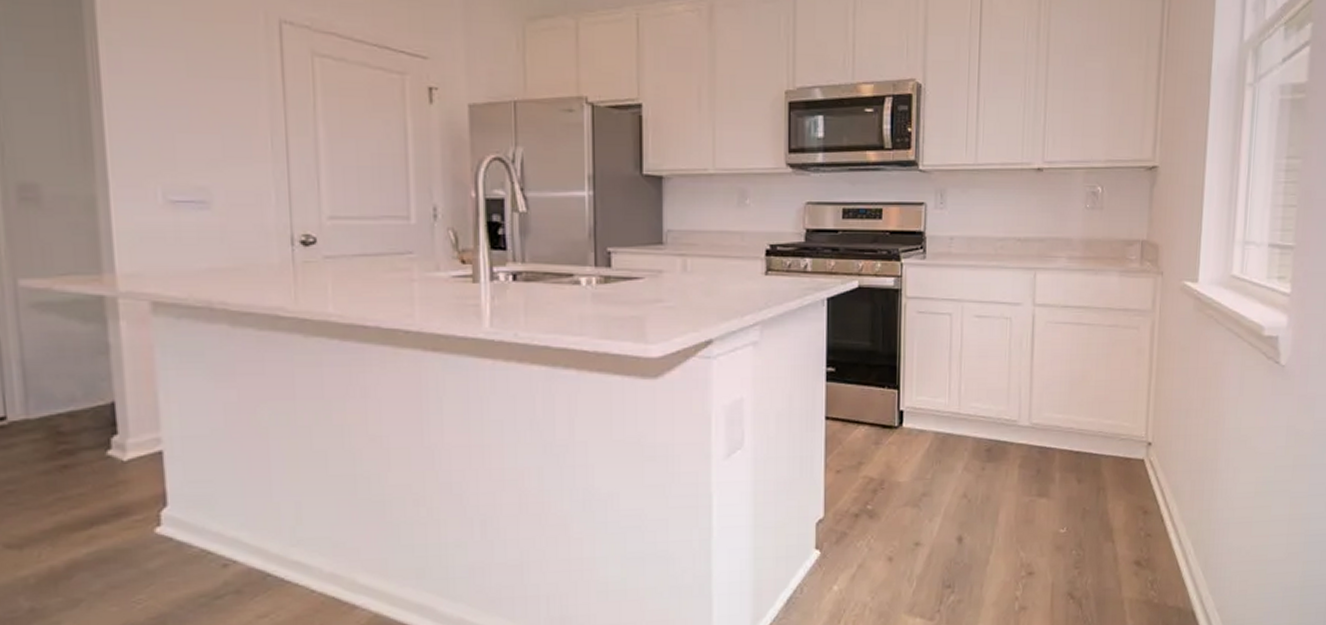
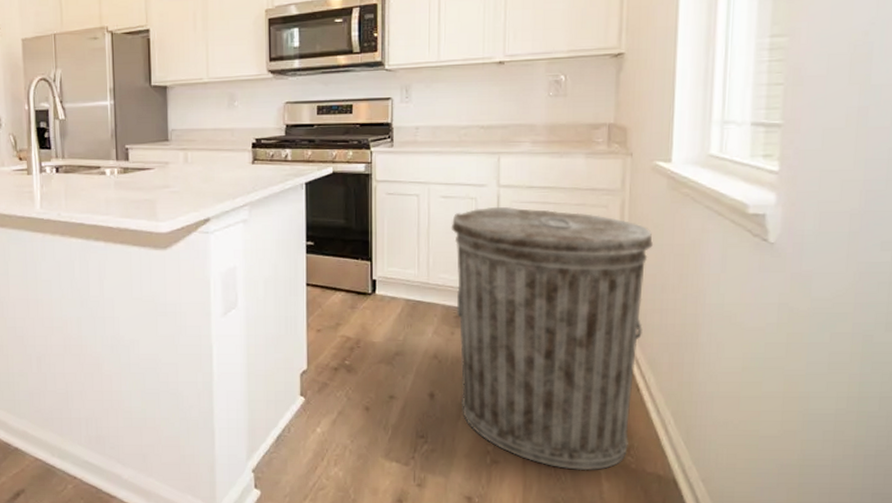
trash can: none [984,327,1179,611] -> present [451,206,653,471]

